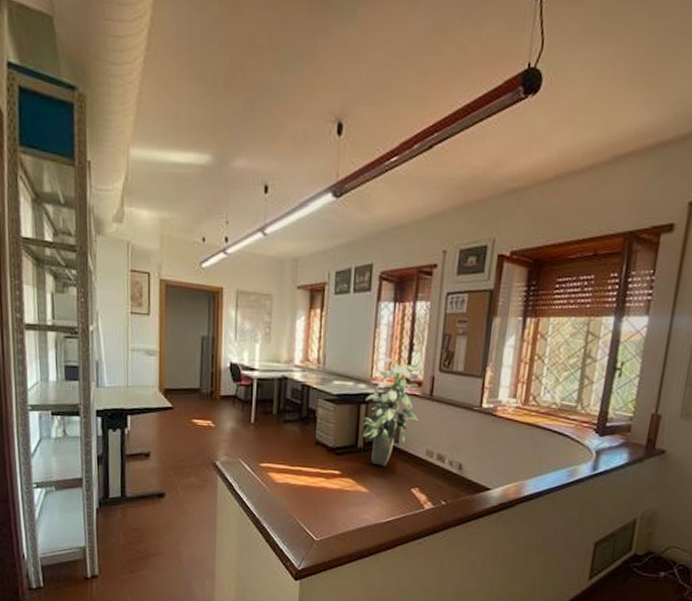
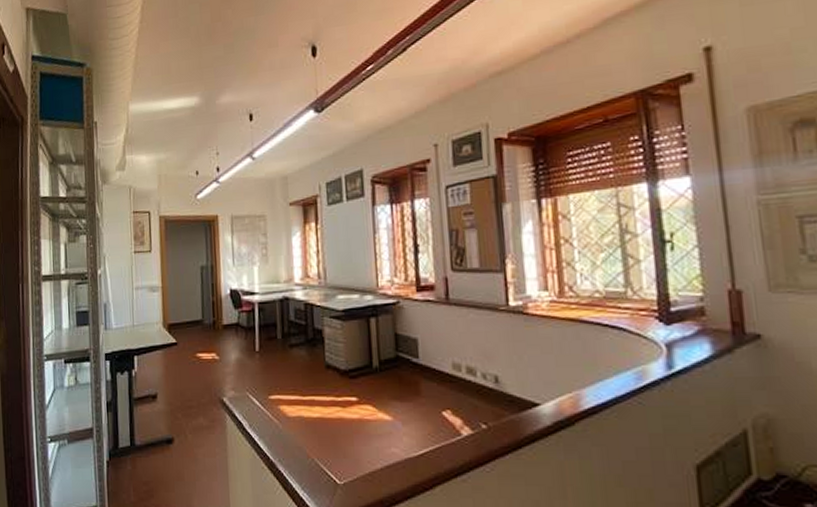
indoor plant: present [362,357,420,466] -> none [373,263,437,387]

